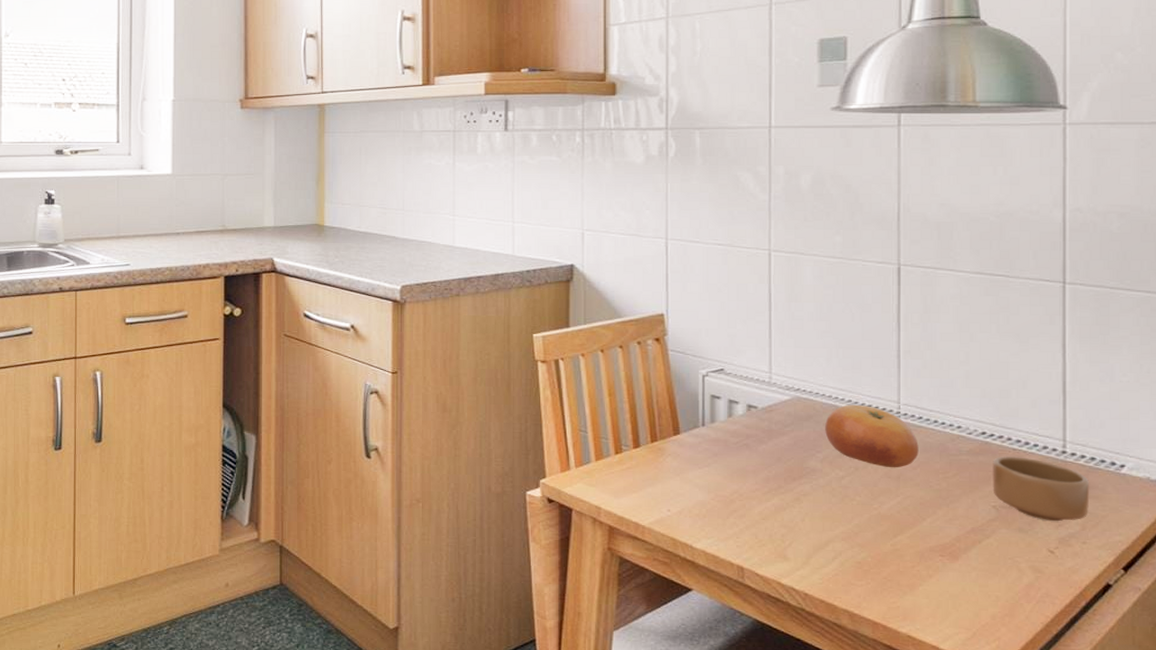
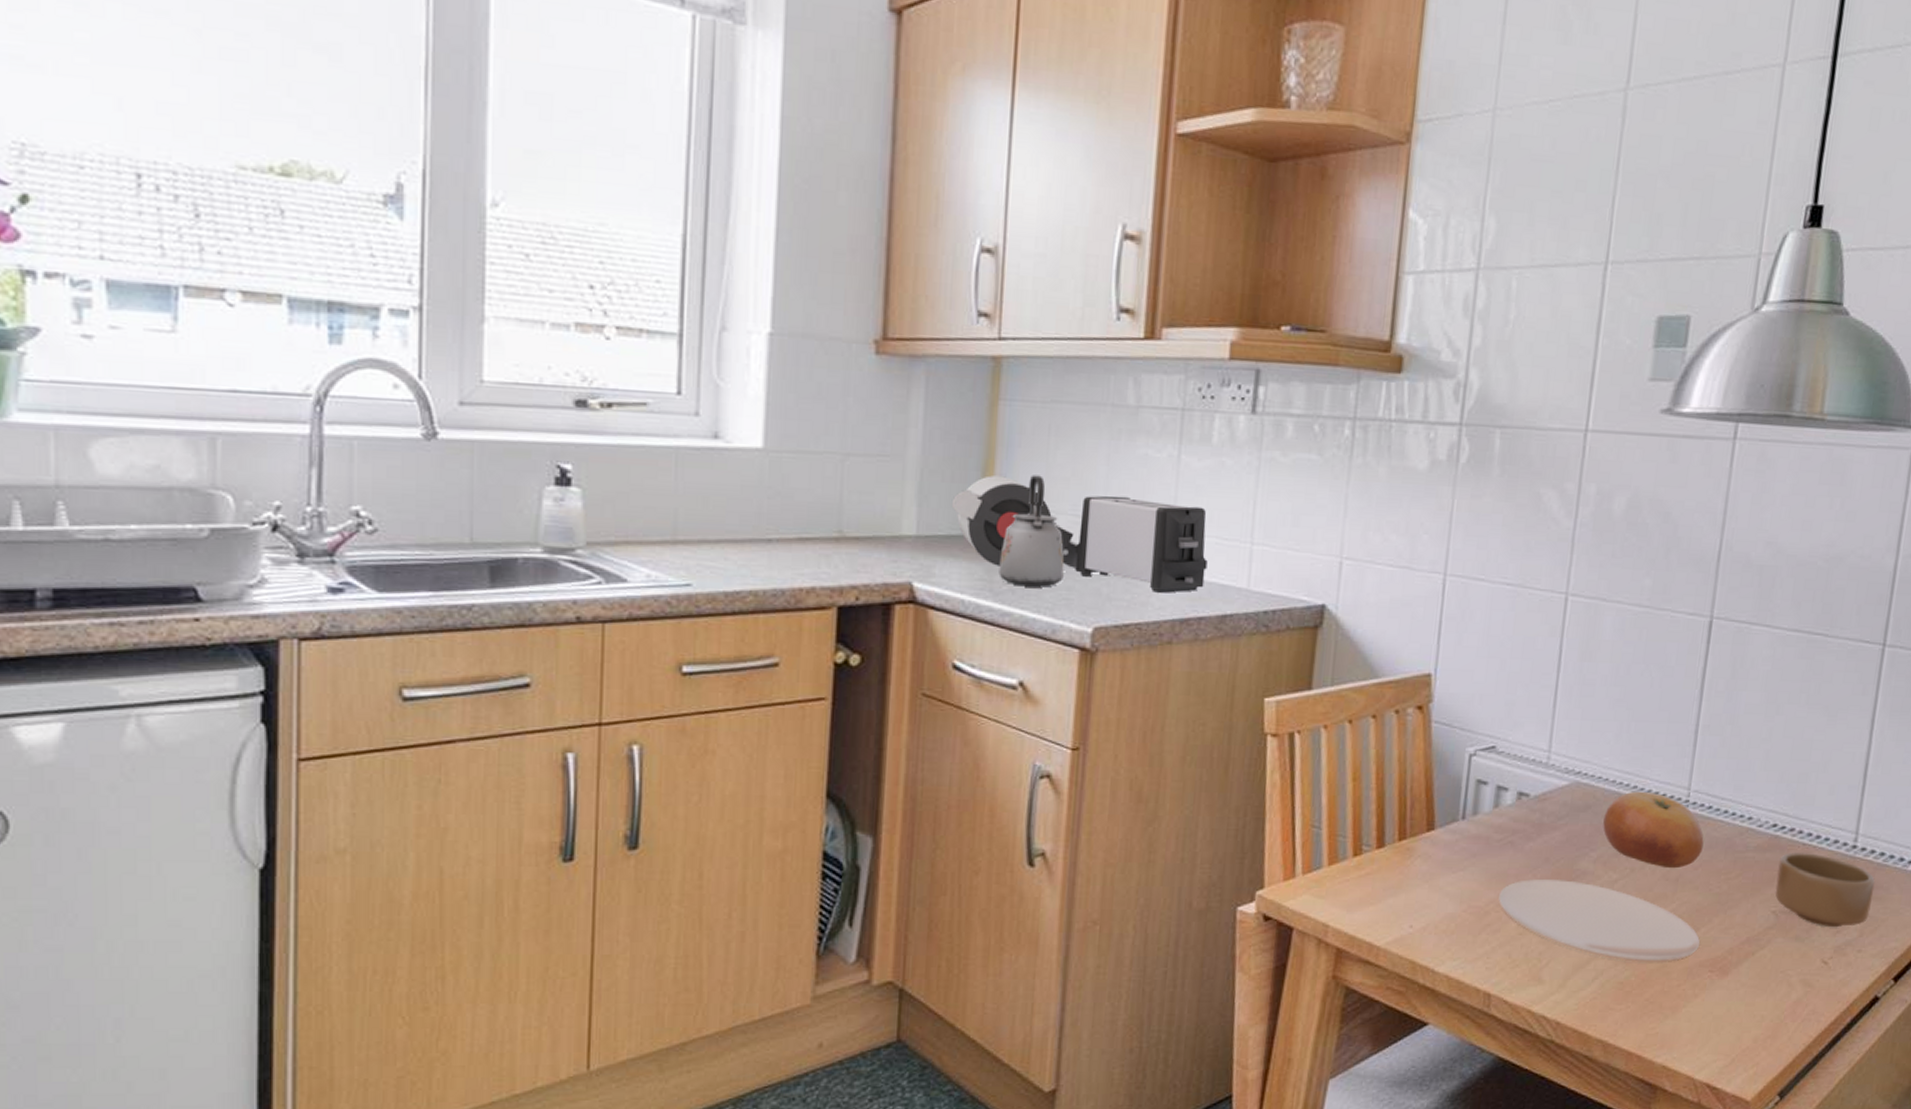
paper towel holder: none [296,184,386,245] -> present [951,475,1078,568]
kettle: none [332,182,377,259] -> present [999,475,1064,588]
toaster: none [384,193,481,260] -> present [1075,496,1208,593]
plate: none [741,475,928,547] -> present [1498,879,1701,963]

